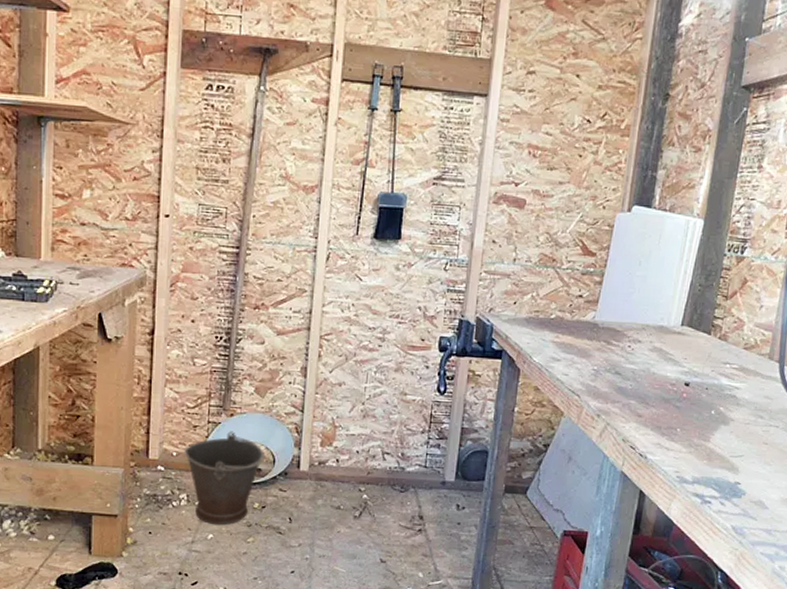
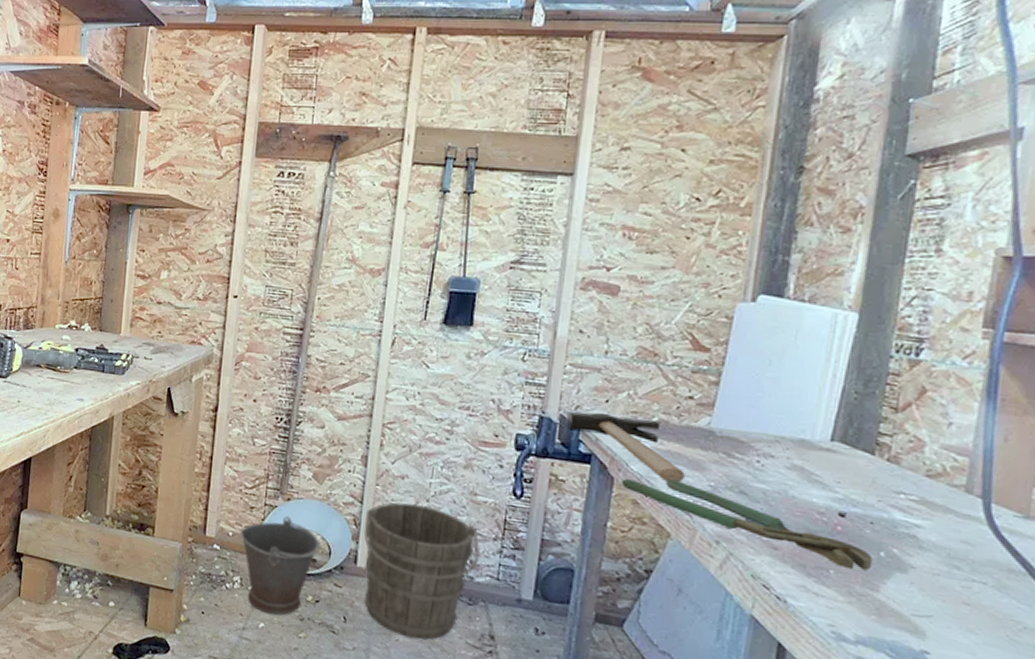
bucket: none [305,408,410,528] -> present [363,502,480,640]
claw hammer: none [481,313,575,369] -> present [566,412,685,483]
pliers: none [526,366,707,427] -> present [621,478,873,571]

